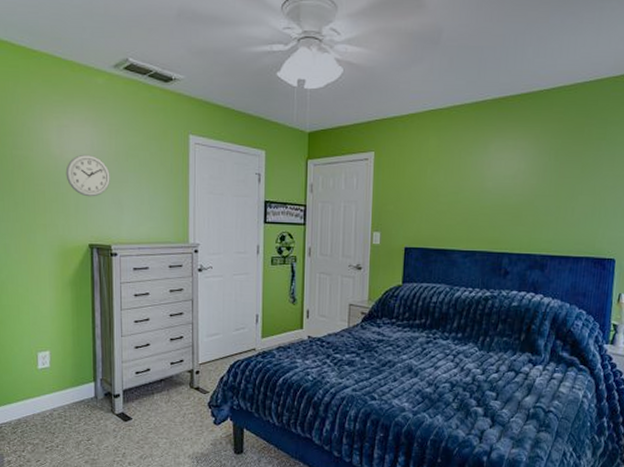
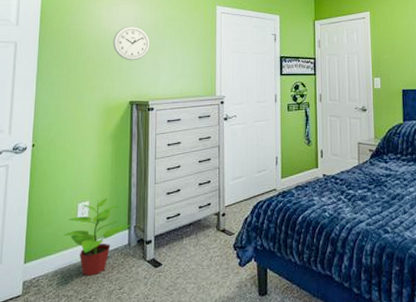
potted plant: none [24,349,97,426] -> present [63,198,131,276]

